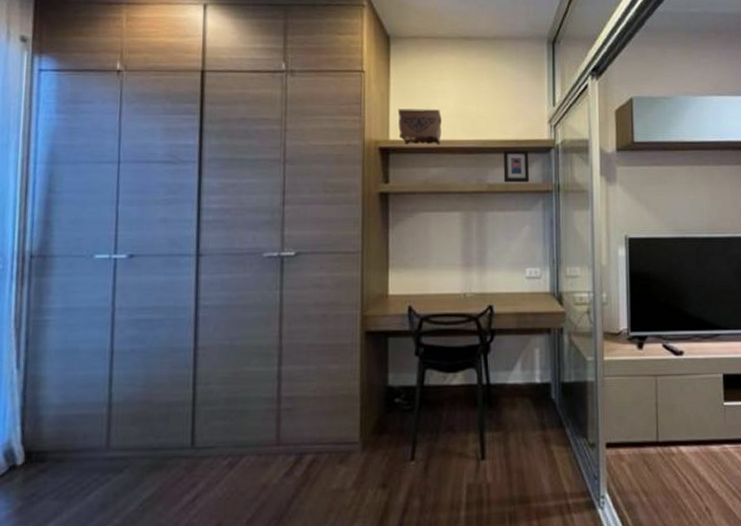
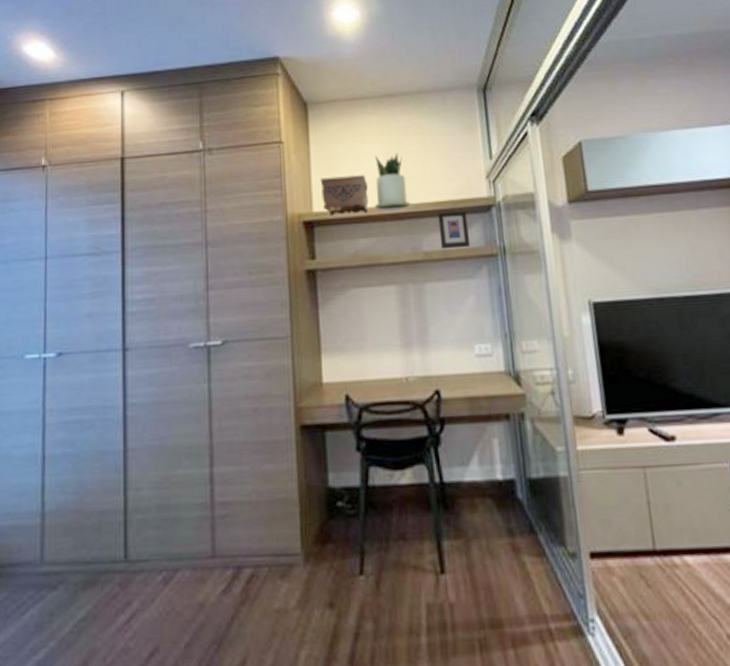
planter: none [446,92,480,144] -> present [374,153,411,211]

